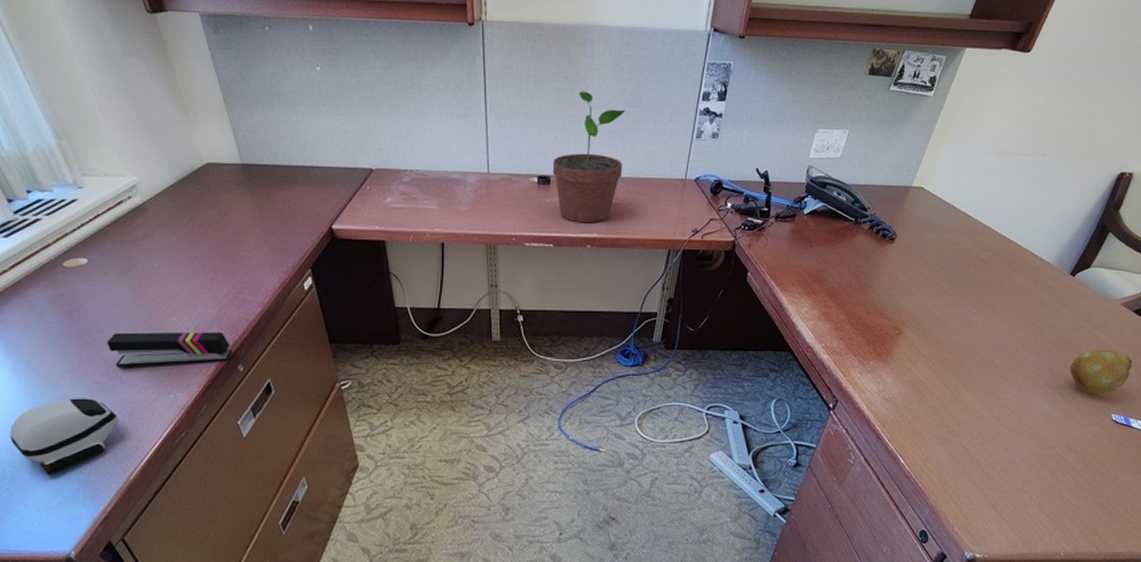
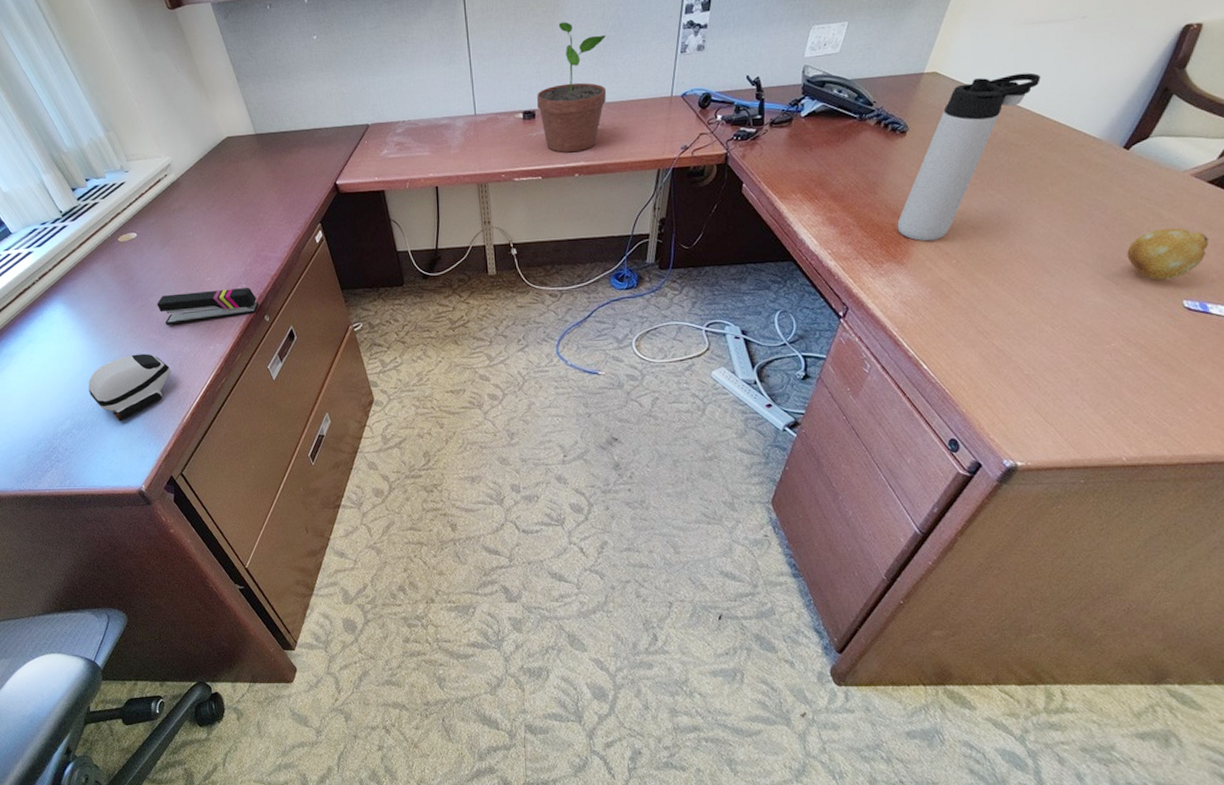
thermos bottle: none [883,197,1007,343] -> present [897,72,1041,242]

